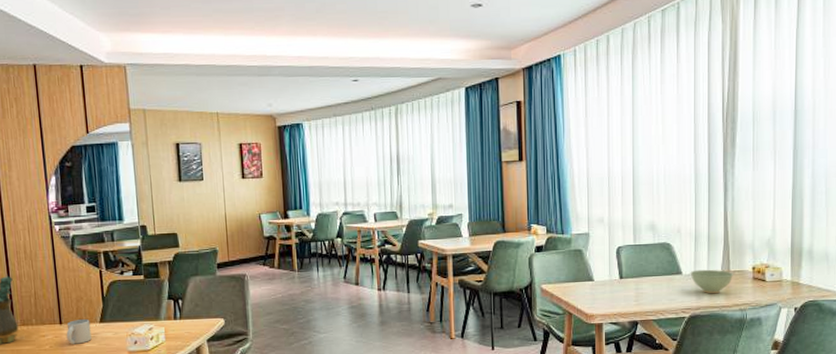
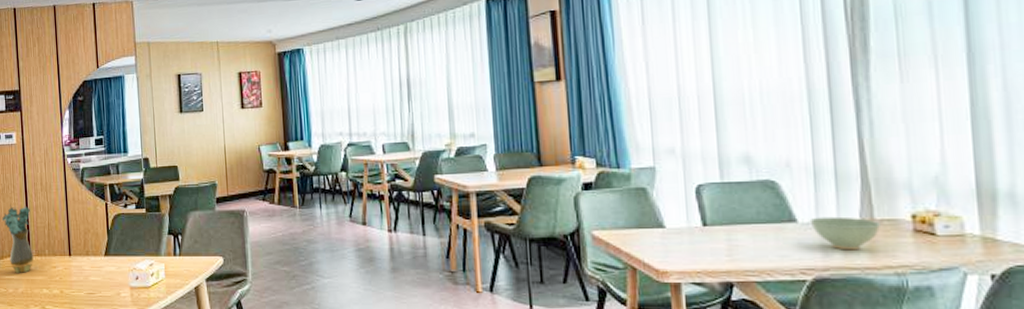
mug: present [66,318,92,344] -> none [74,251,97,277]

